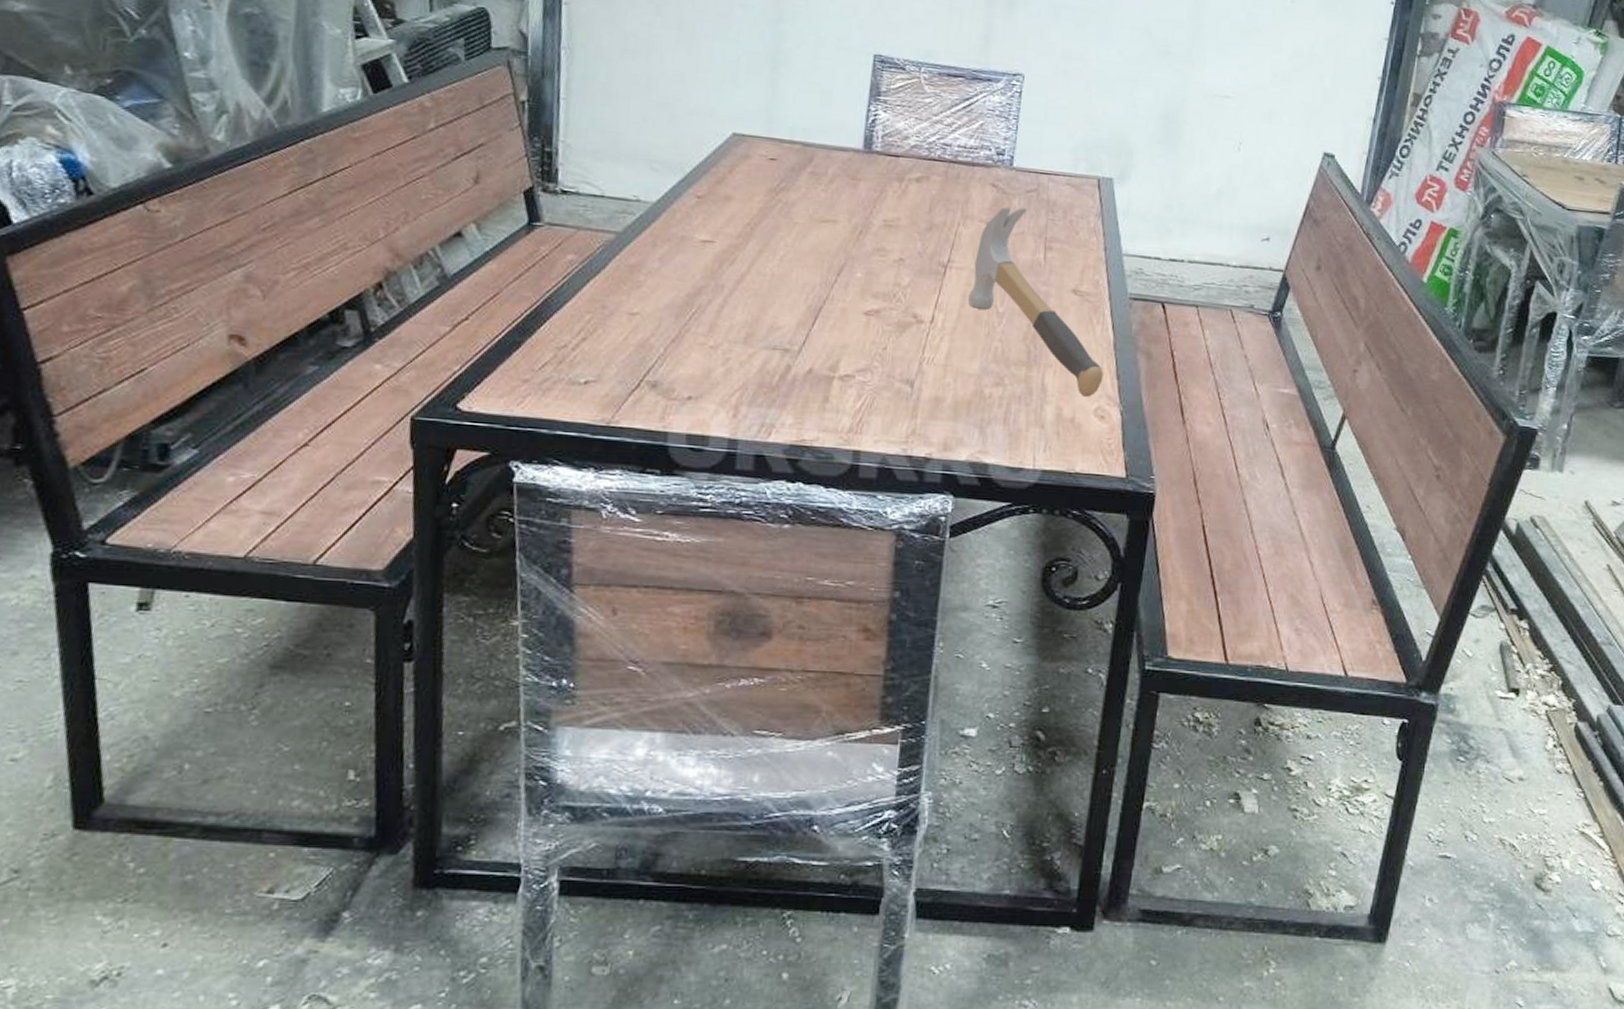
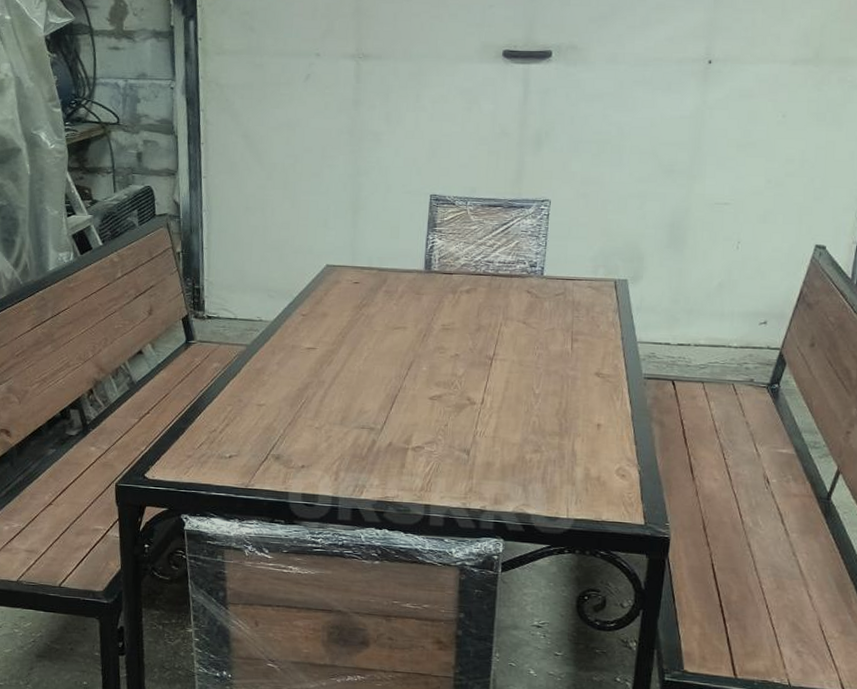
hammer: present [968,207,1103,397] -> none [511,308,623,460]

